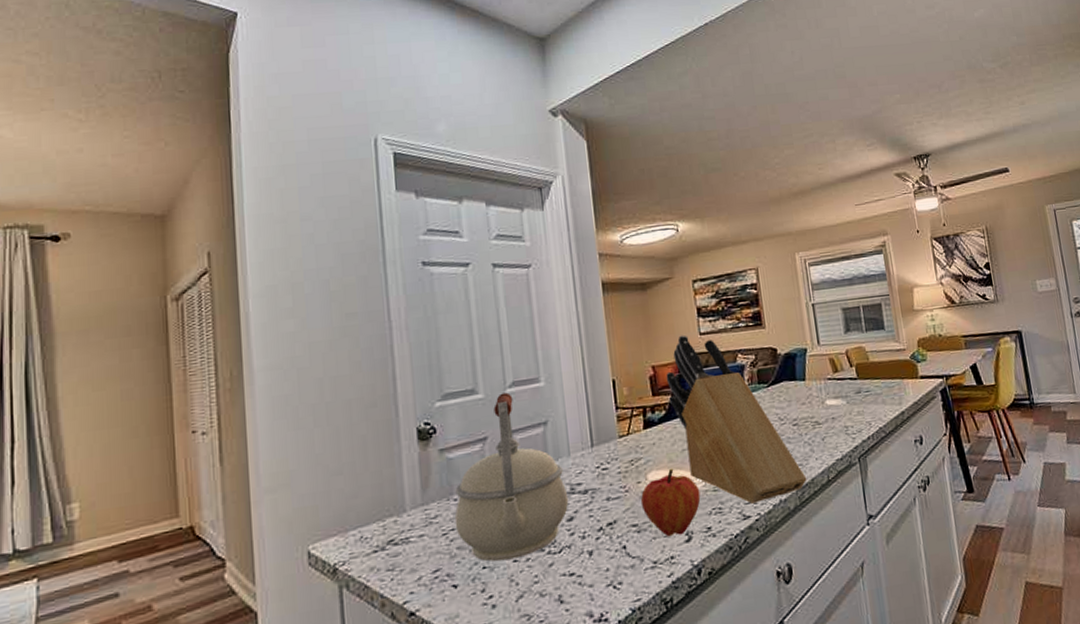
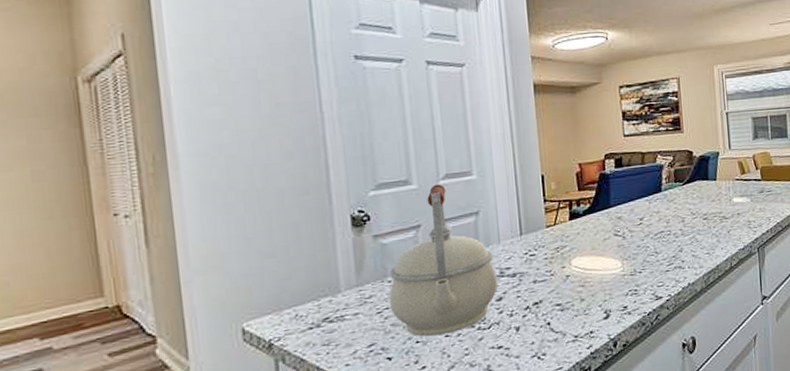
fruit: present [640,468,701,537] -> none [564,255,619,315]
knife block: present [666,335,807,504] -> none [591,136,713,287]

